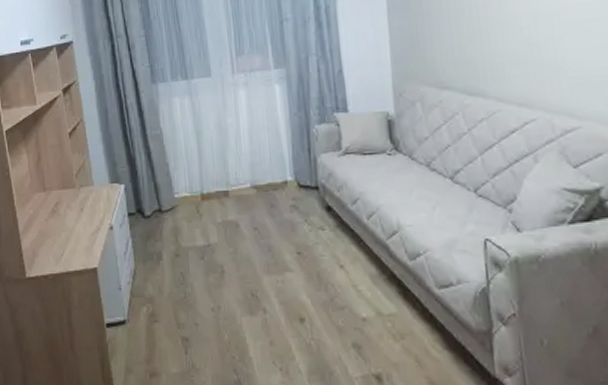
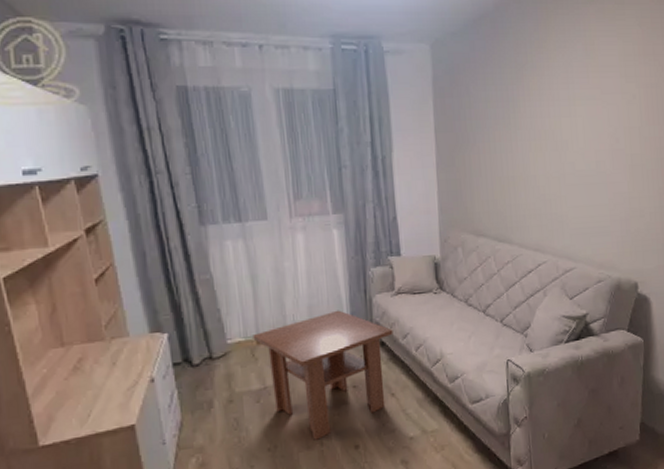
coffee table: none [197,169,341,306] -> present [253,310,393,440]

